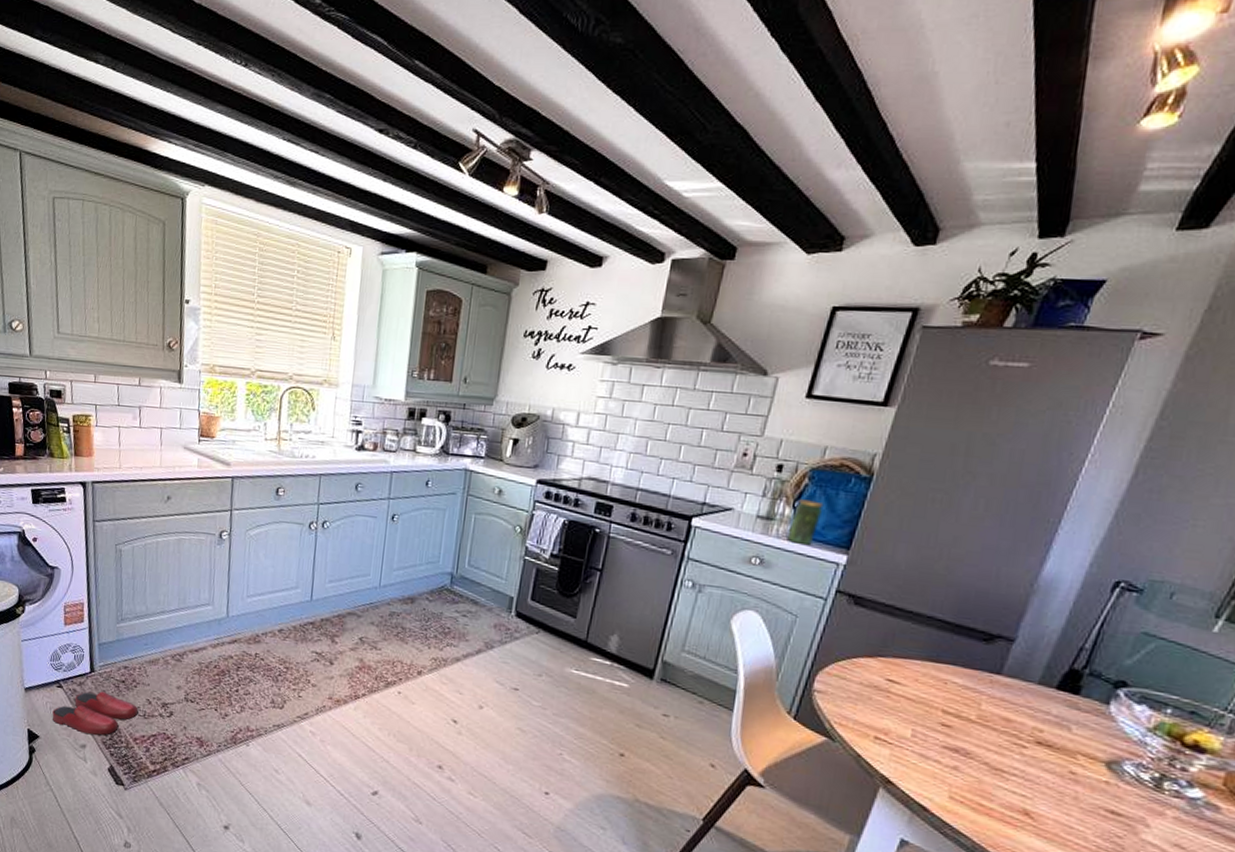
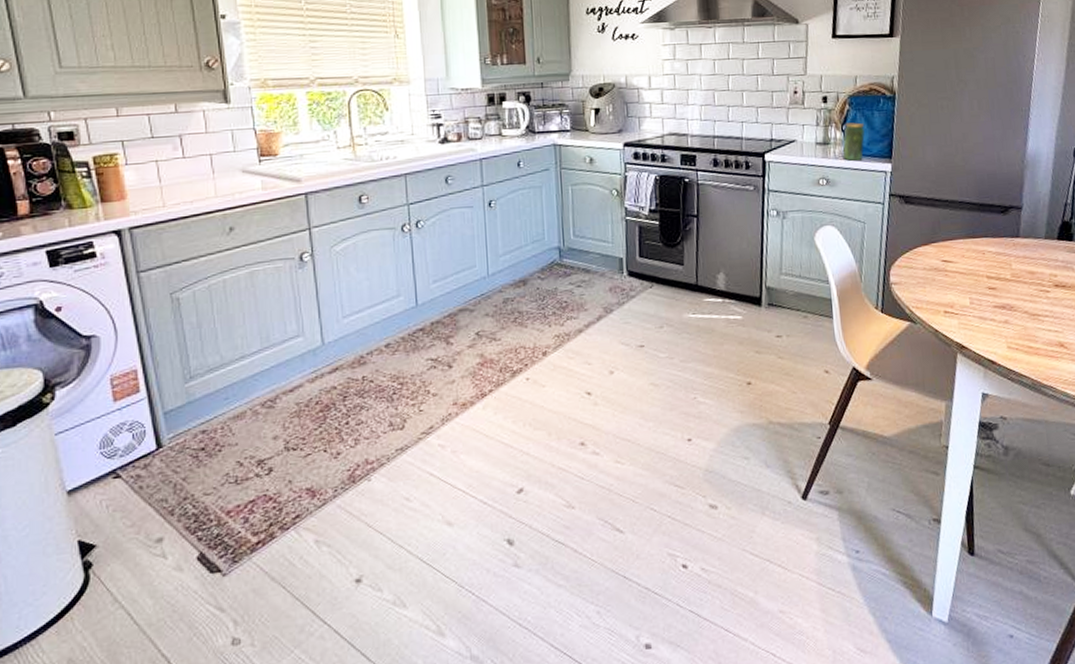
slippers: present [52,691,139,736] -> none [111,467,228,525]

